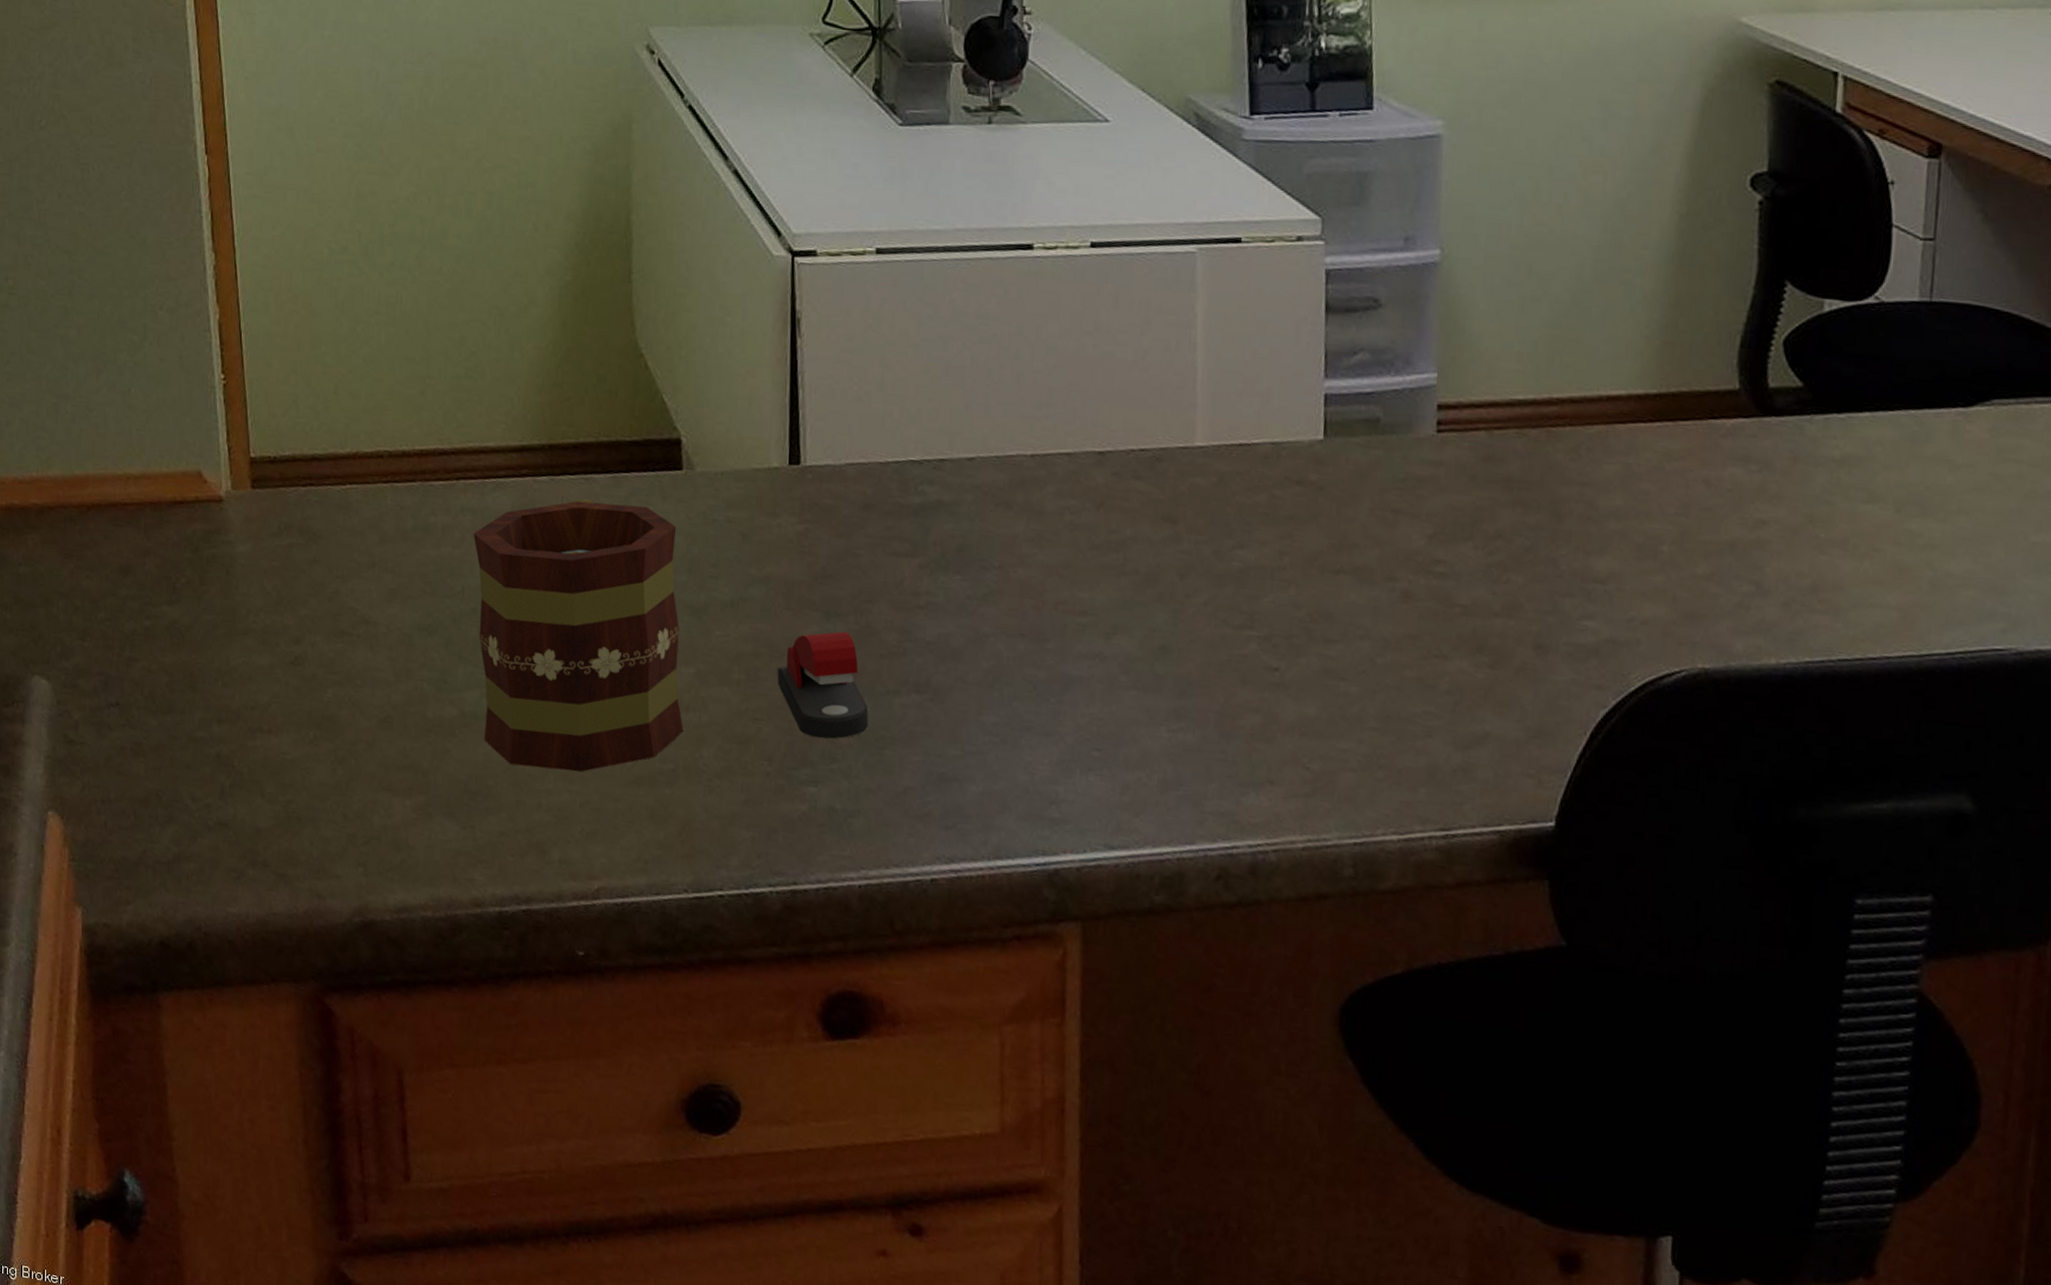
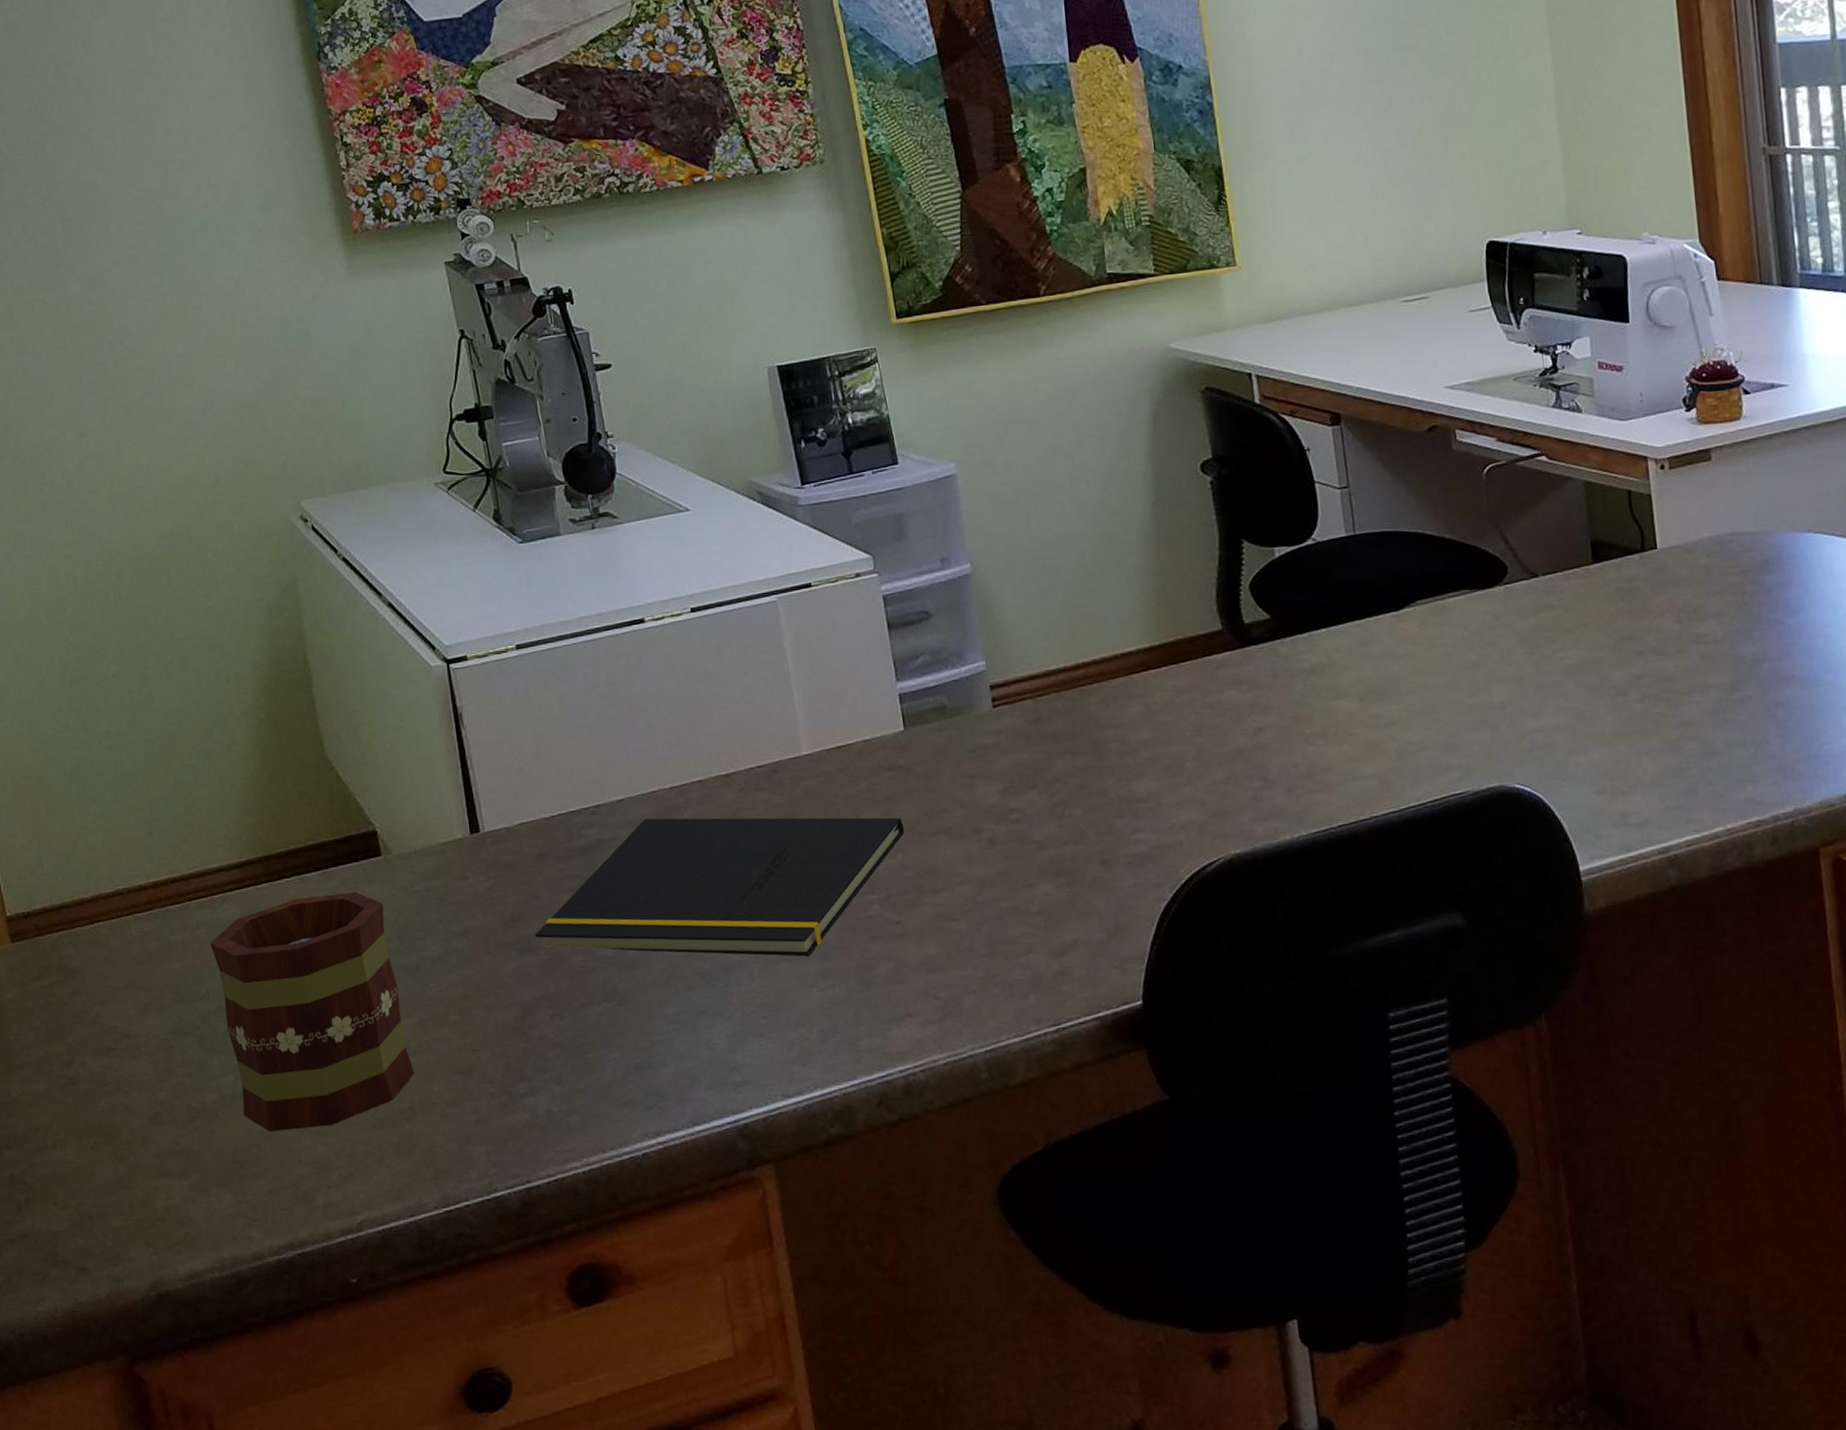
stapler: present [777,631,869,739] -> none [486,962,570,1056]
notepad: none [845,485,1304,688] -> present [535,817,905,957]

